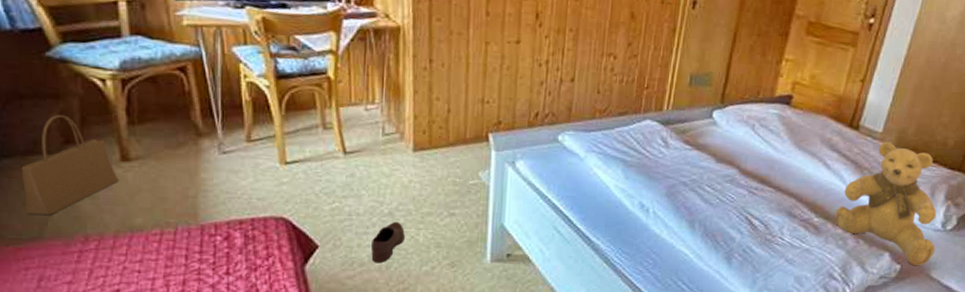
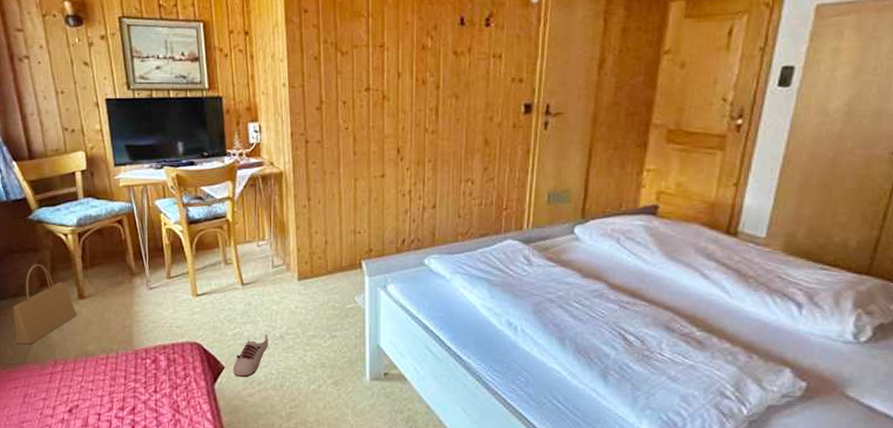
shoe: none [330,209,374,258] -> present [234,334,268,378]
shoe: present [371,221,405,263] -> none [267,343,294,382]
teddy bear: present [835,141,937,266] -> none [720,247,849,384]

